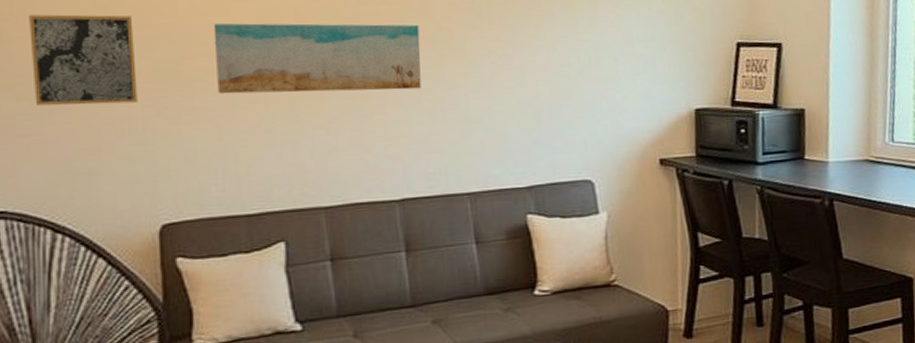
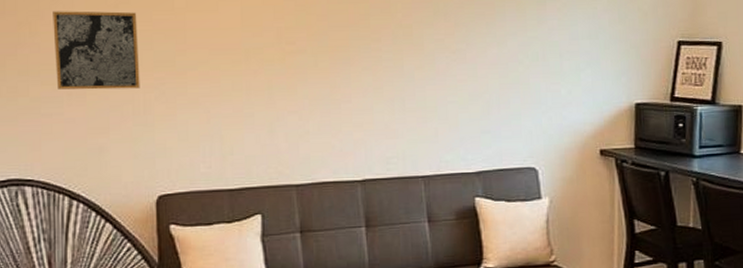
wall art: present [213,23,422,94] -> none [204,19,383,83]

